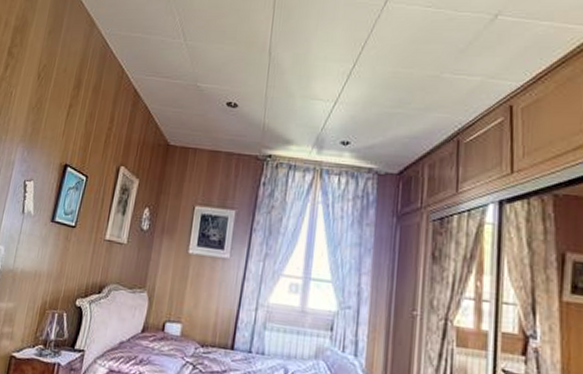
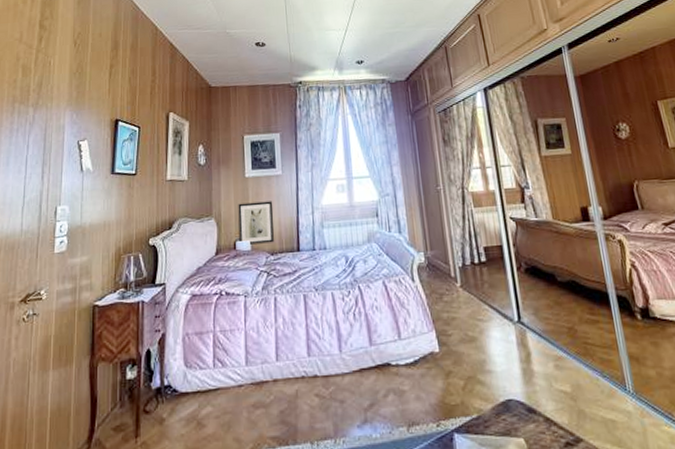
wall art: none [169,281,214,334] -> present [238,201,274,245]

